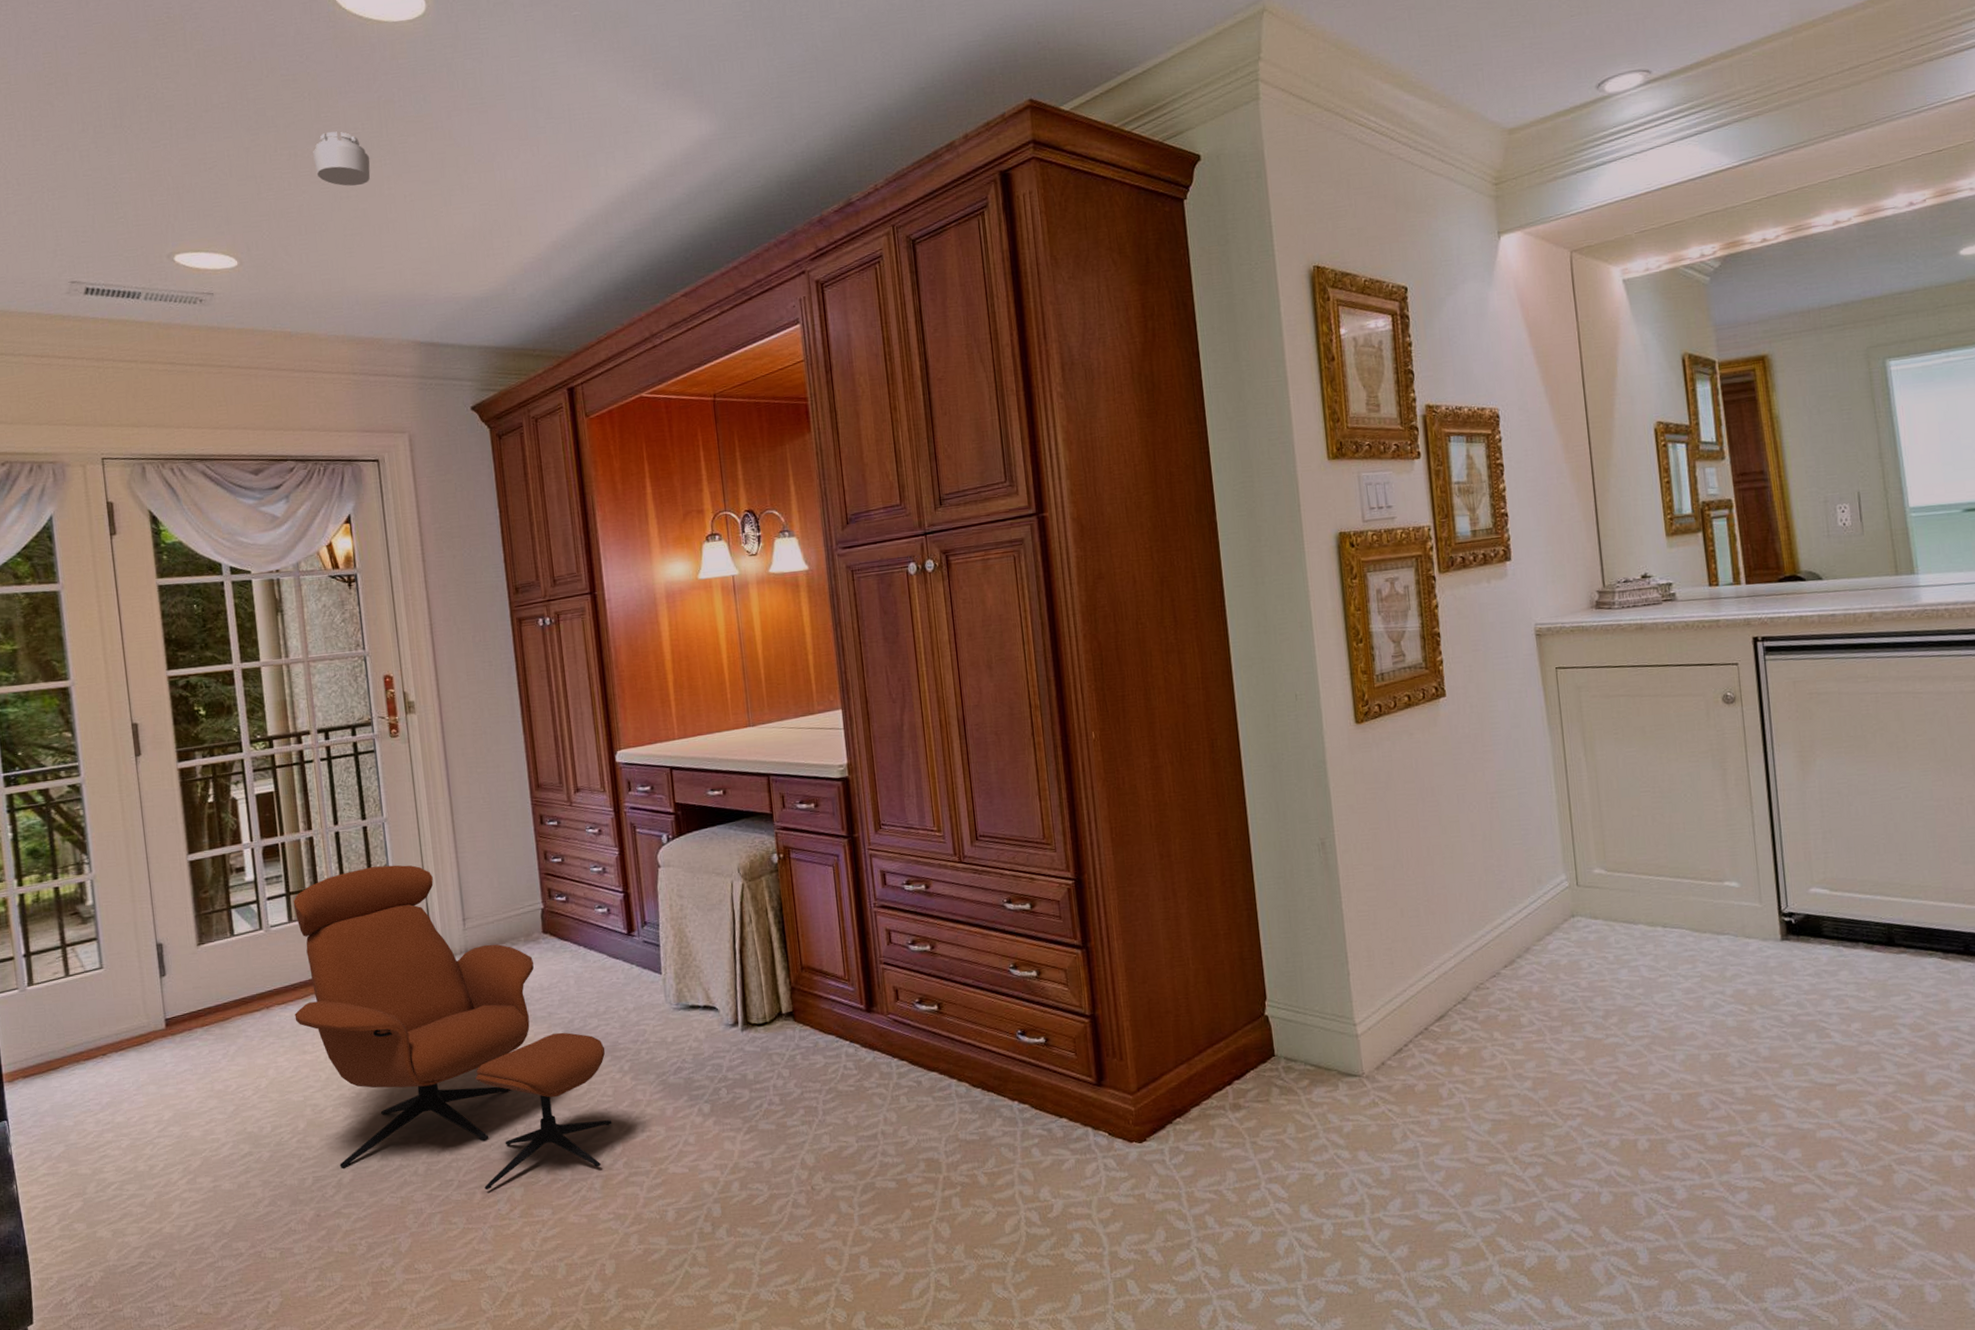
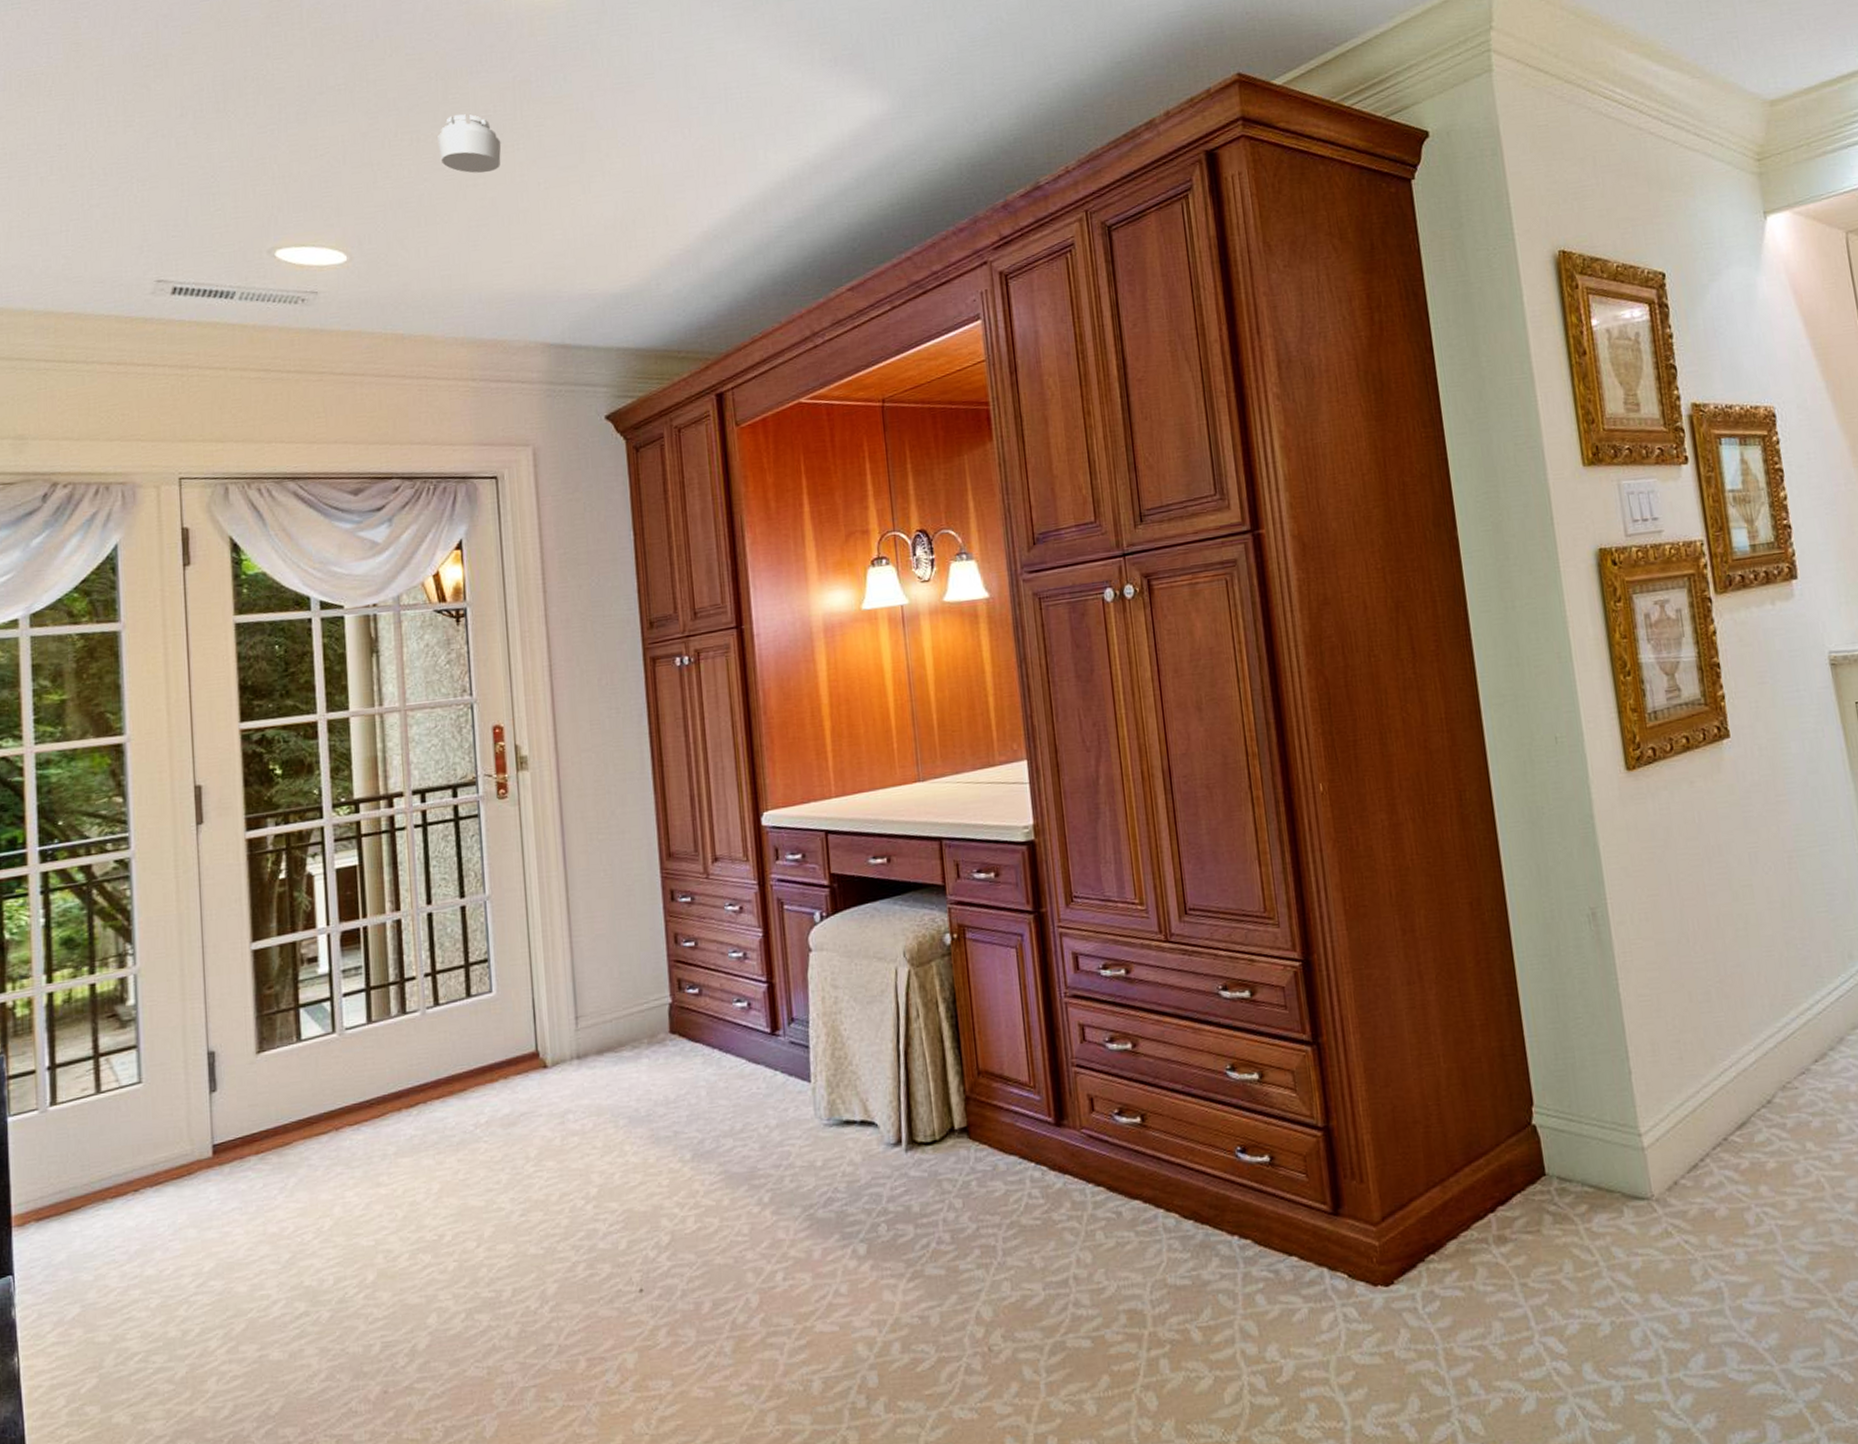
lounge chair: present [293,865,612,1190] -> none [369,952,748,1357]

